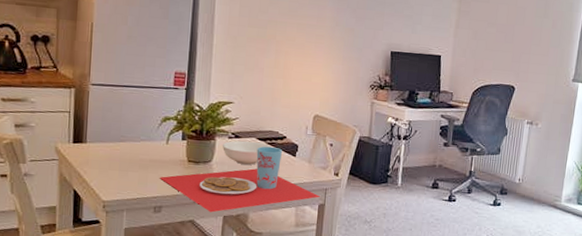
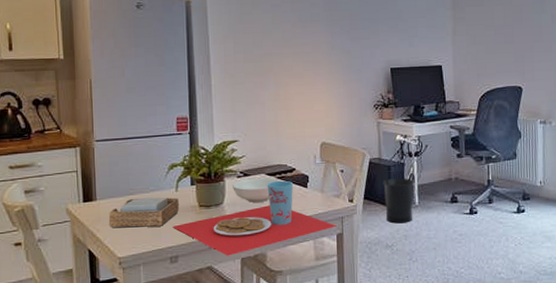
napkin holder: none [96,145,168,176] -> present [108,197,179,228]
waste bin: none [368,158,400,202] -> present [383,178,414,224]

